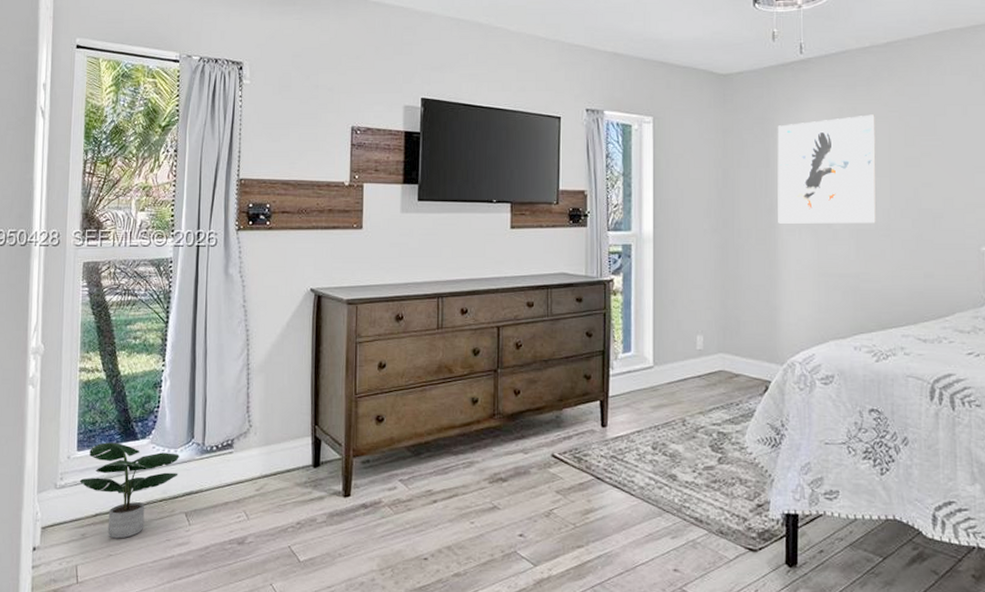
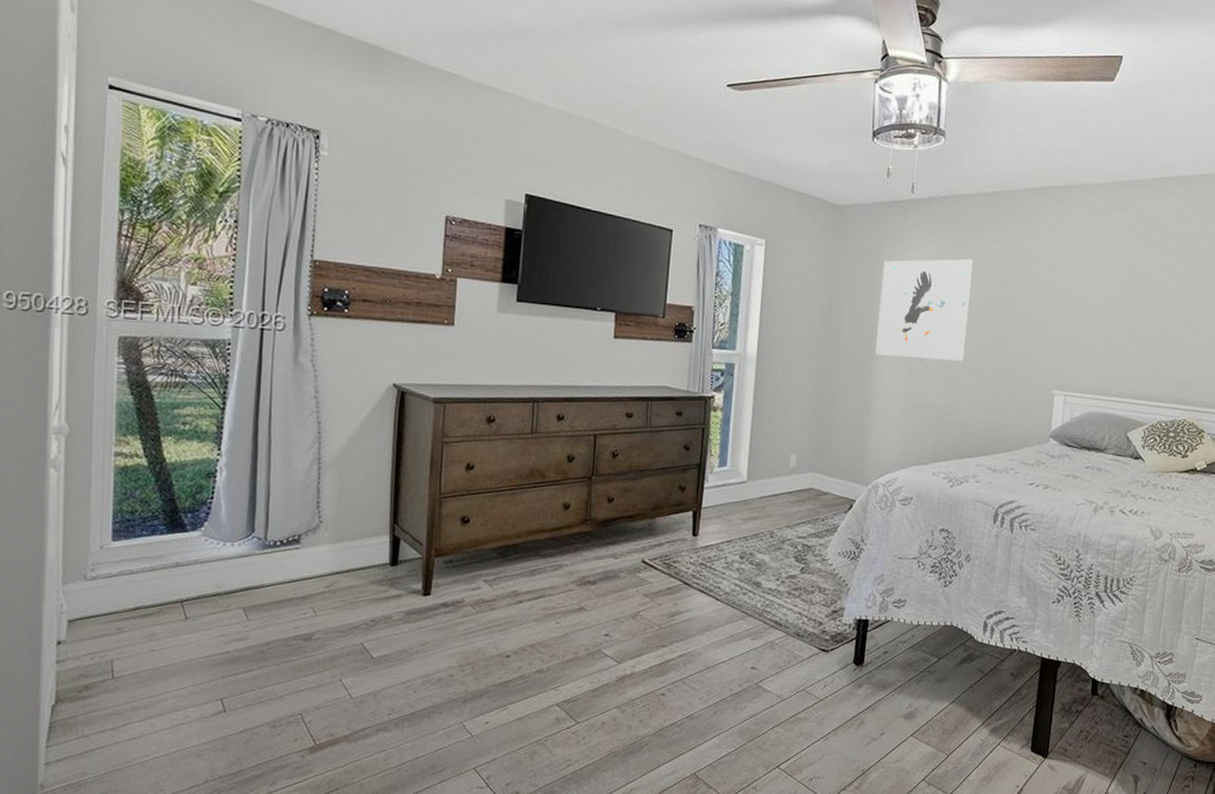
potted plant: present [79,442,179,539] -> none [115,533,237,634]

